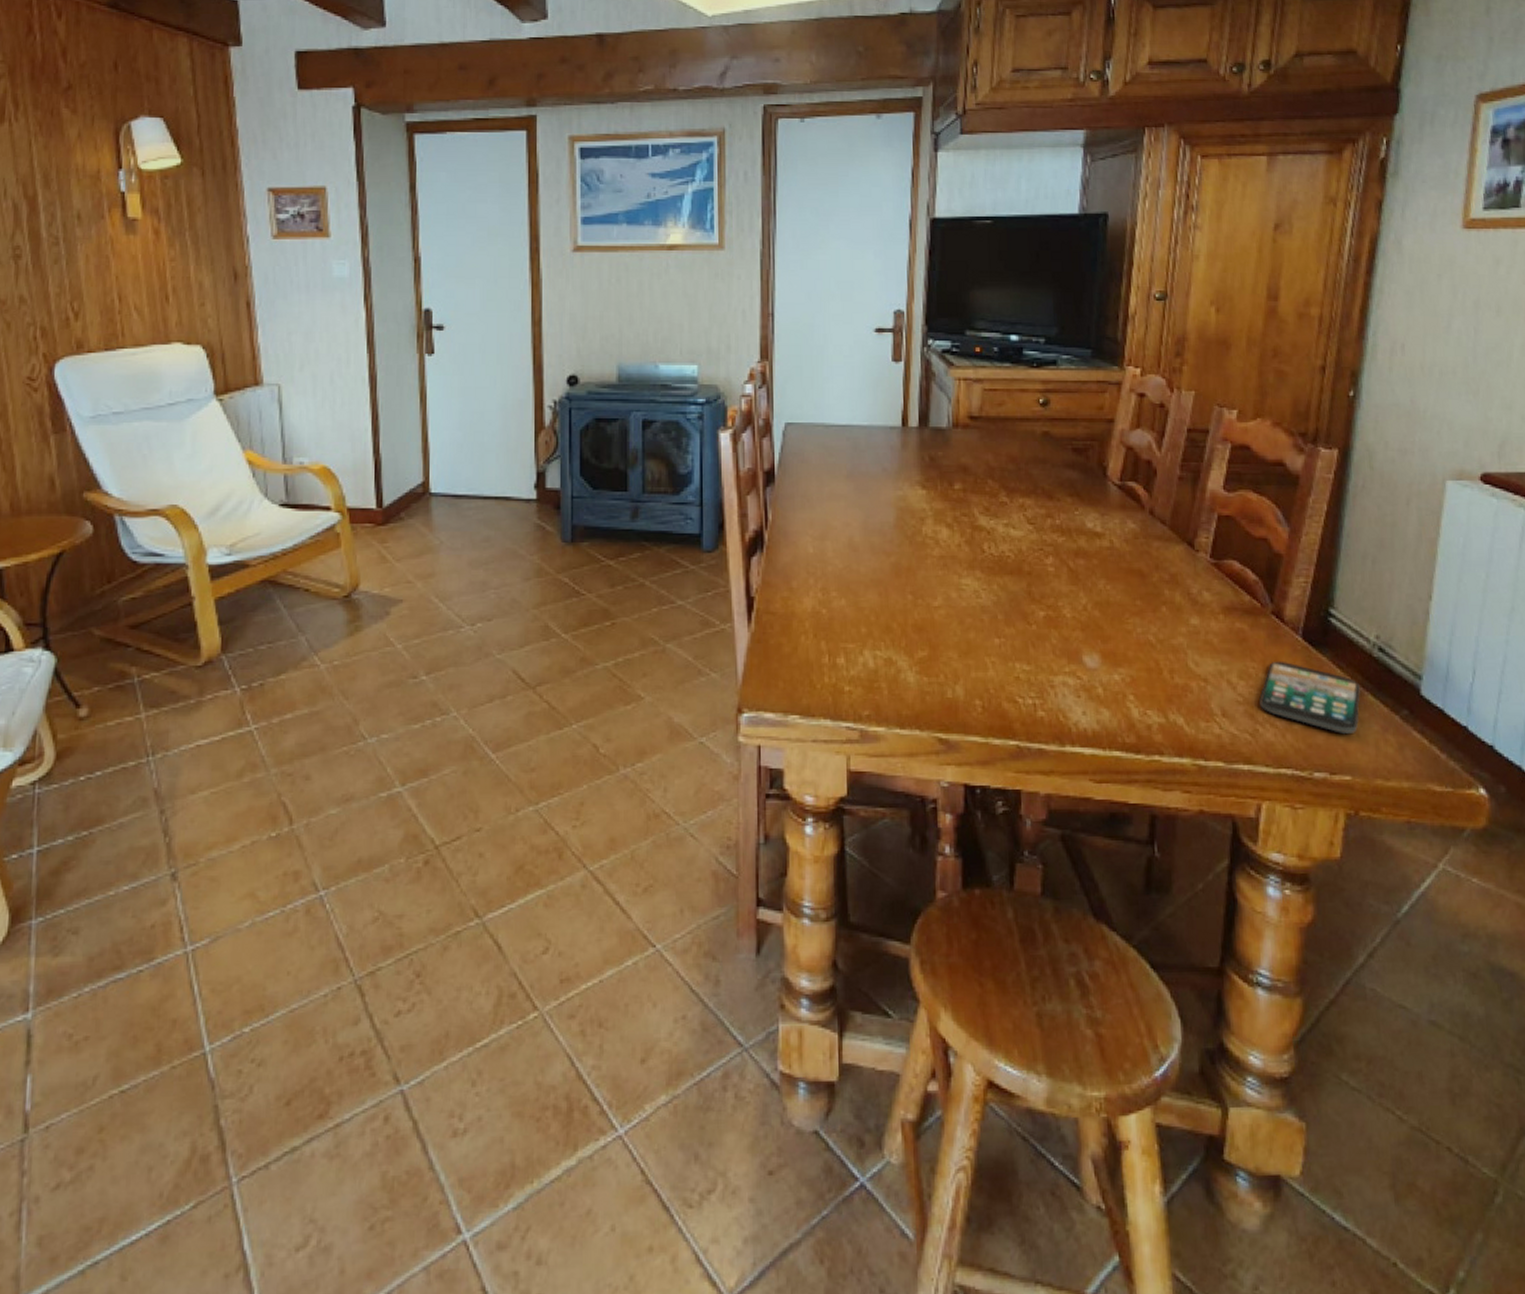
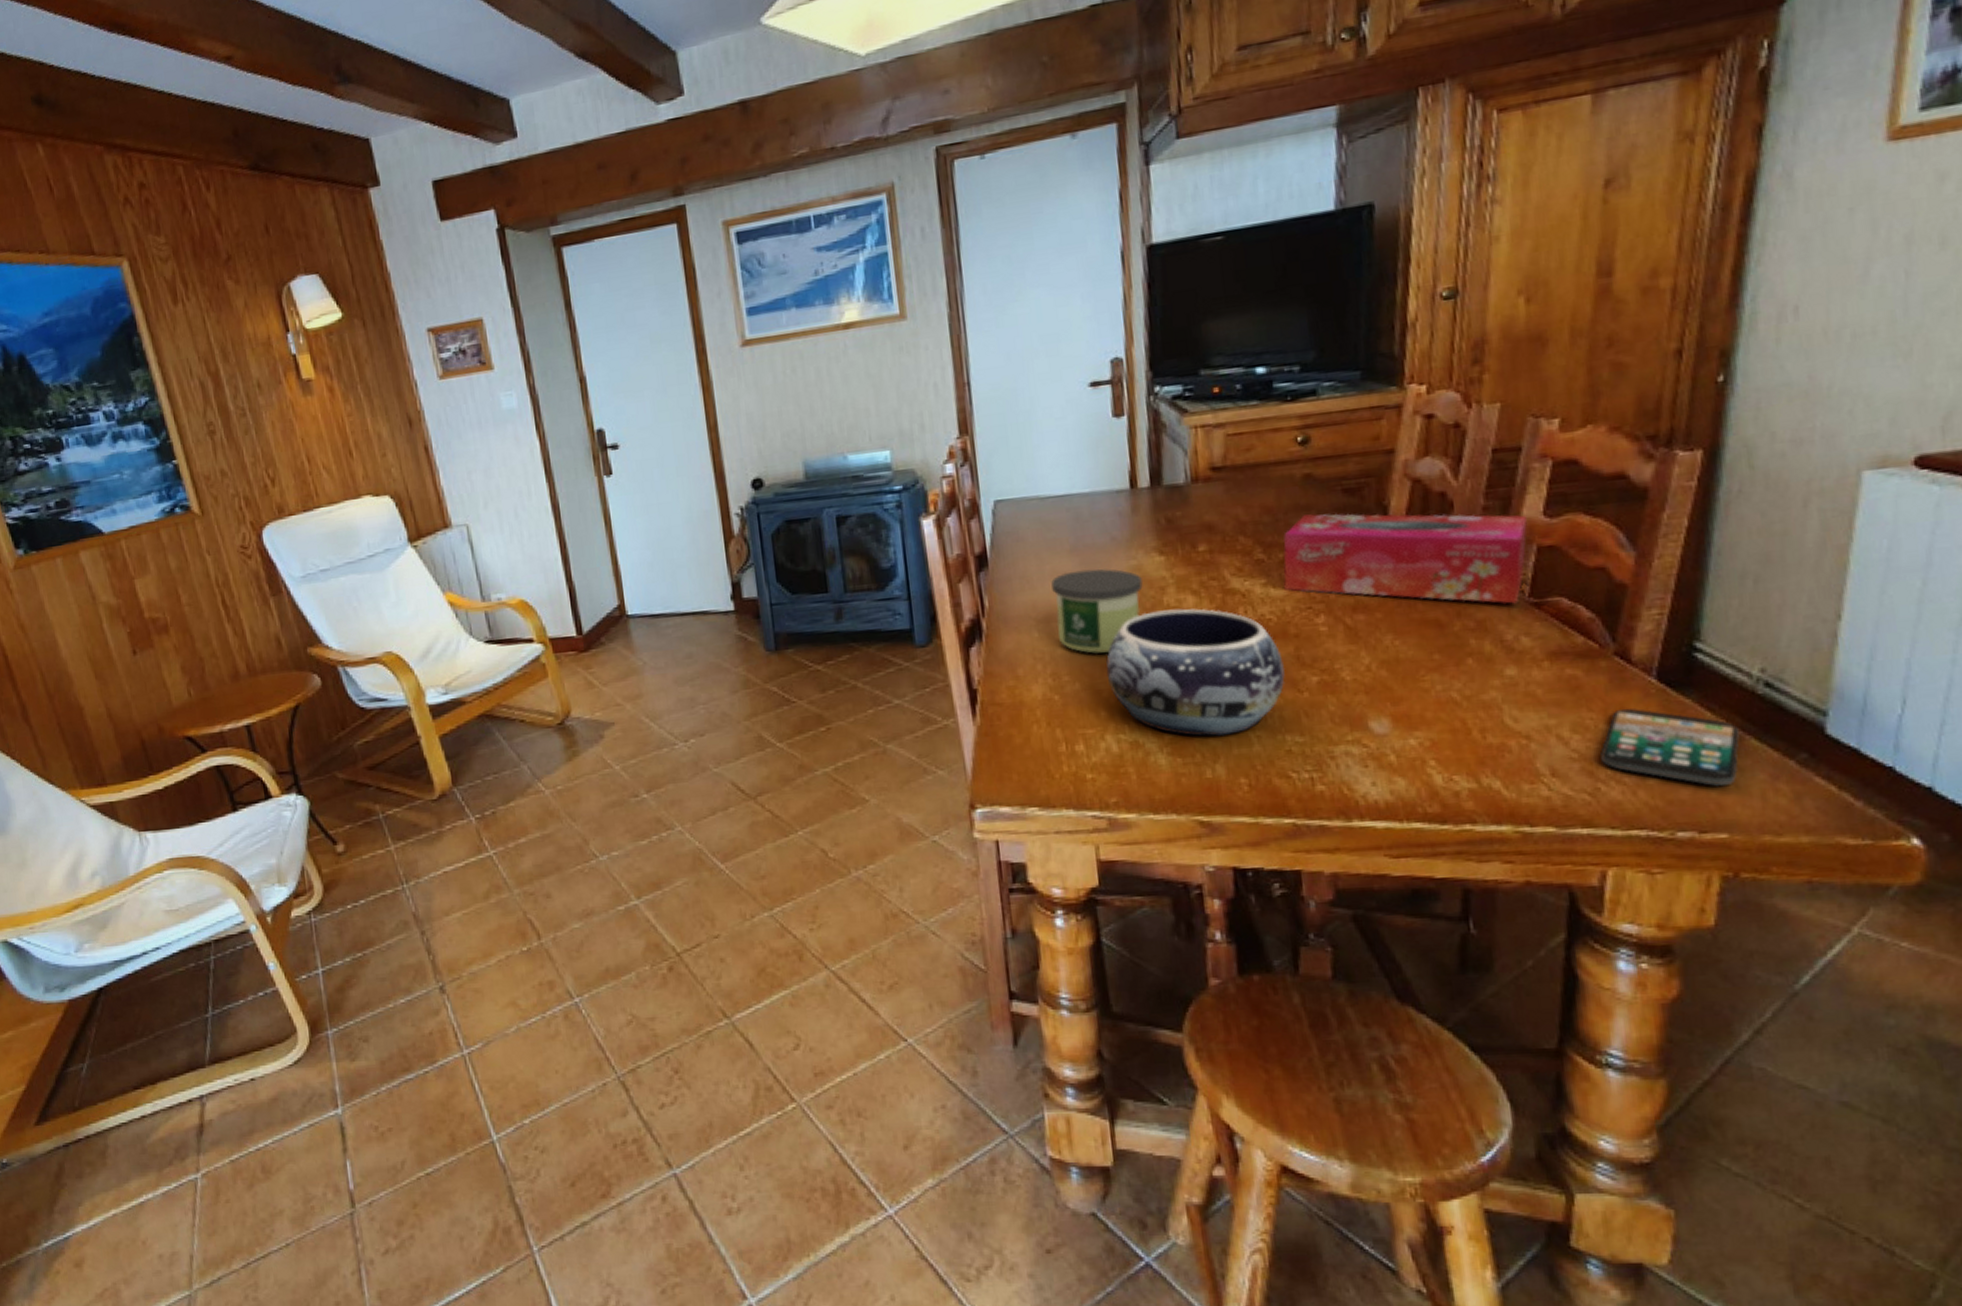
candle: none [828,495,906,573] -> present [1051,569,1143,654]
decorative bowl: none [869,539,1018,660] -> present [1106,608,1286,737]
tissue box: none [1022,467,1211,562] -> present [1283,513,1527,604]

